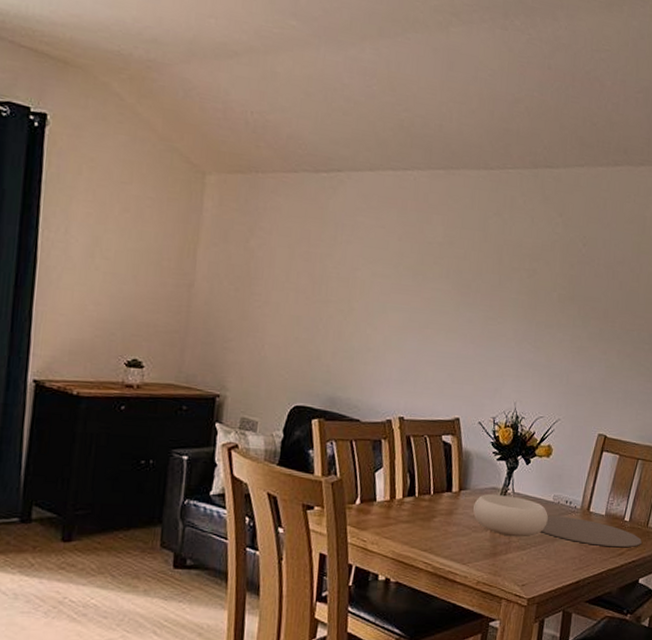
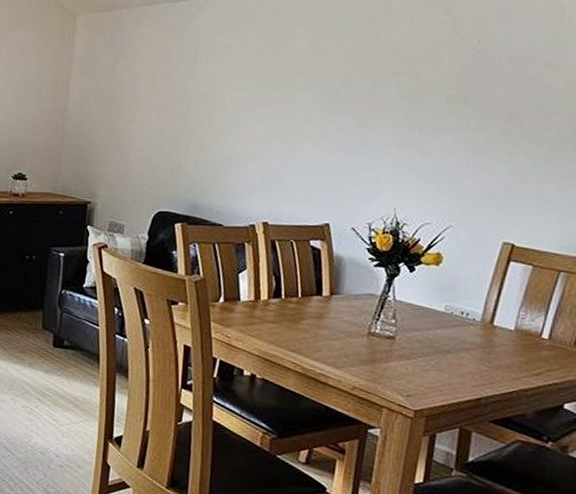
bowl: present [473,494,548,538] -> none [347,300,438,347]
placemat: present [541,516,642,548] -> none [430,326,567,368]

